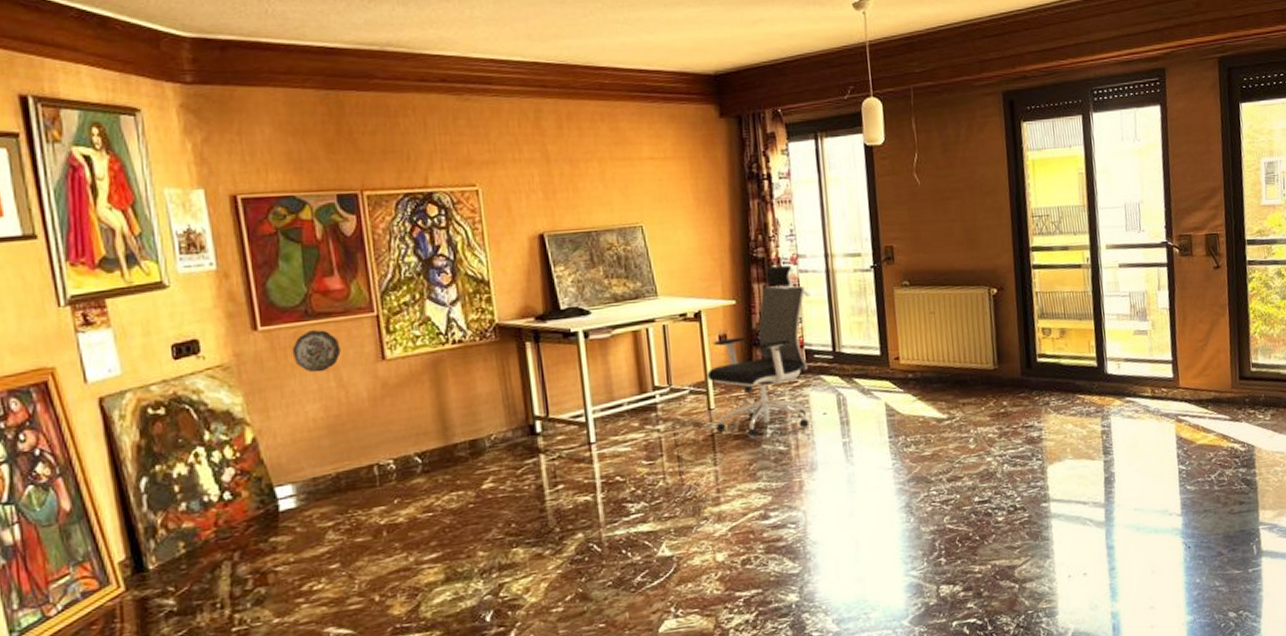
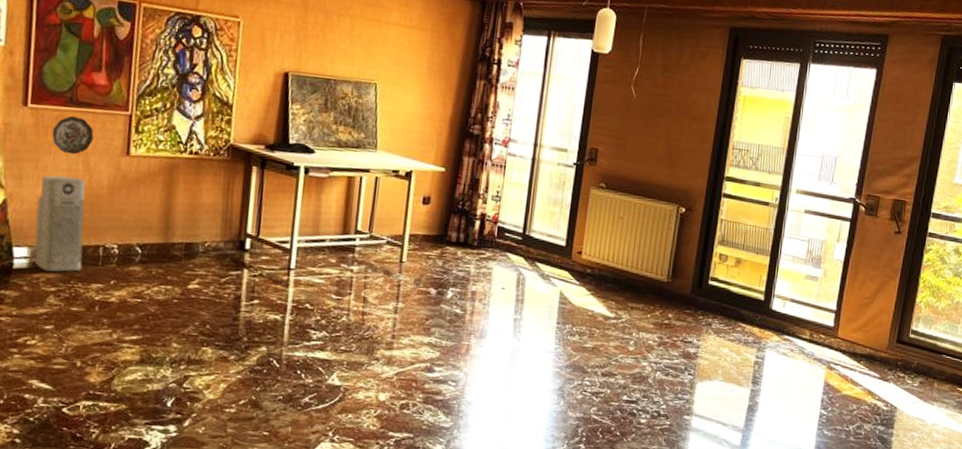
air purifier: none [290,396,358,507] -> present [34,175,86,272]
office chair: present [707,265,811,437] -> none [403,144,514,297]

